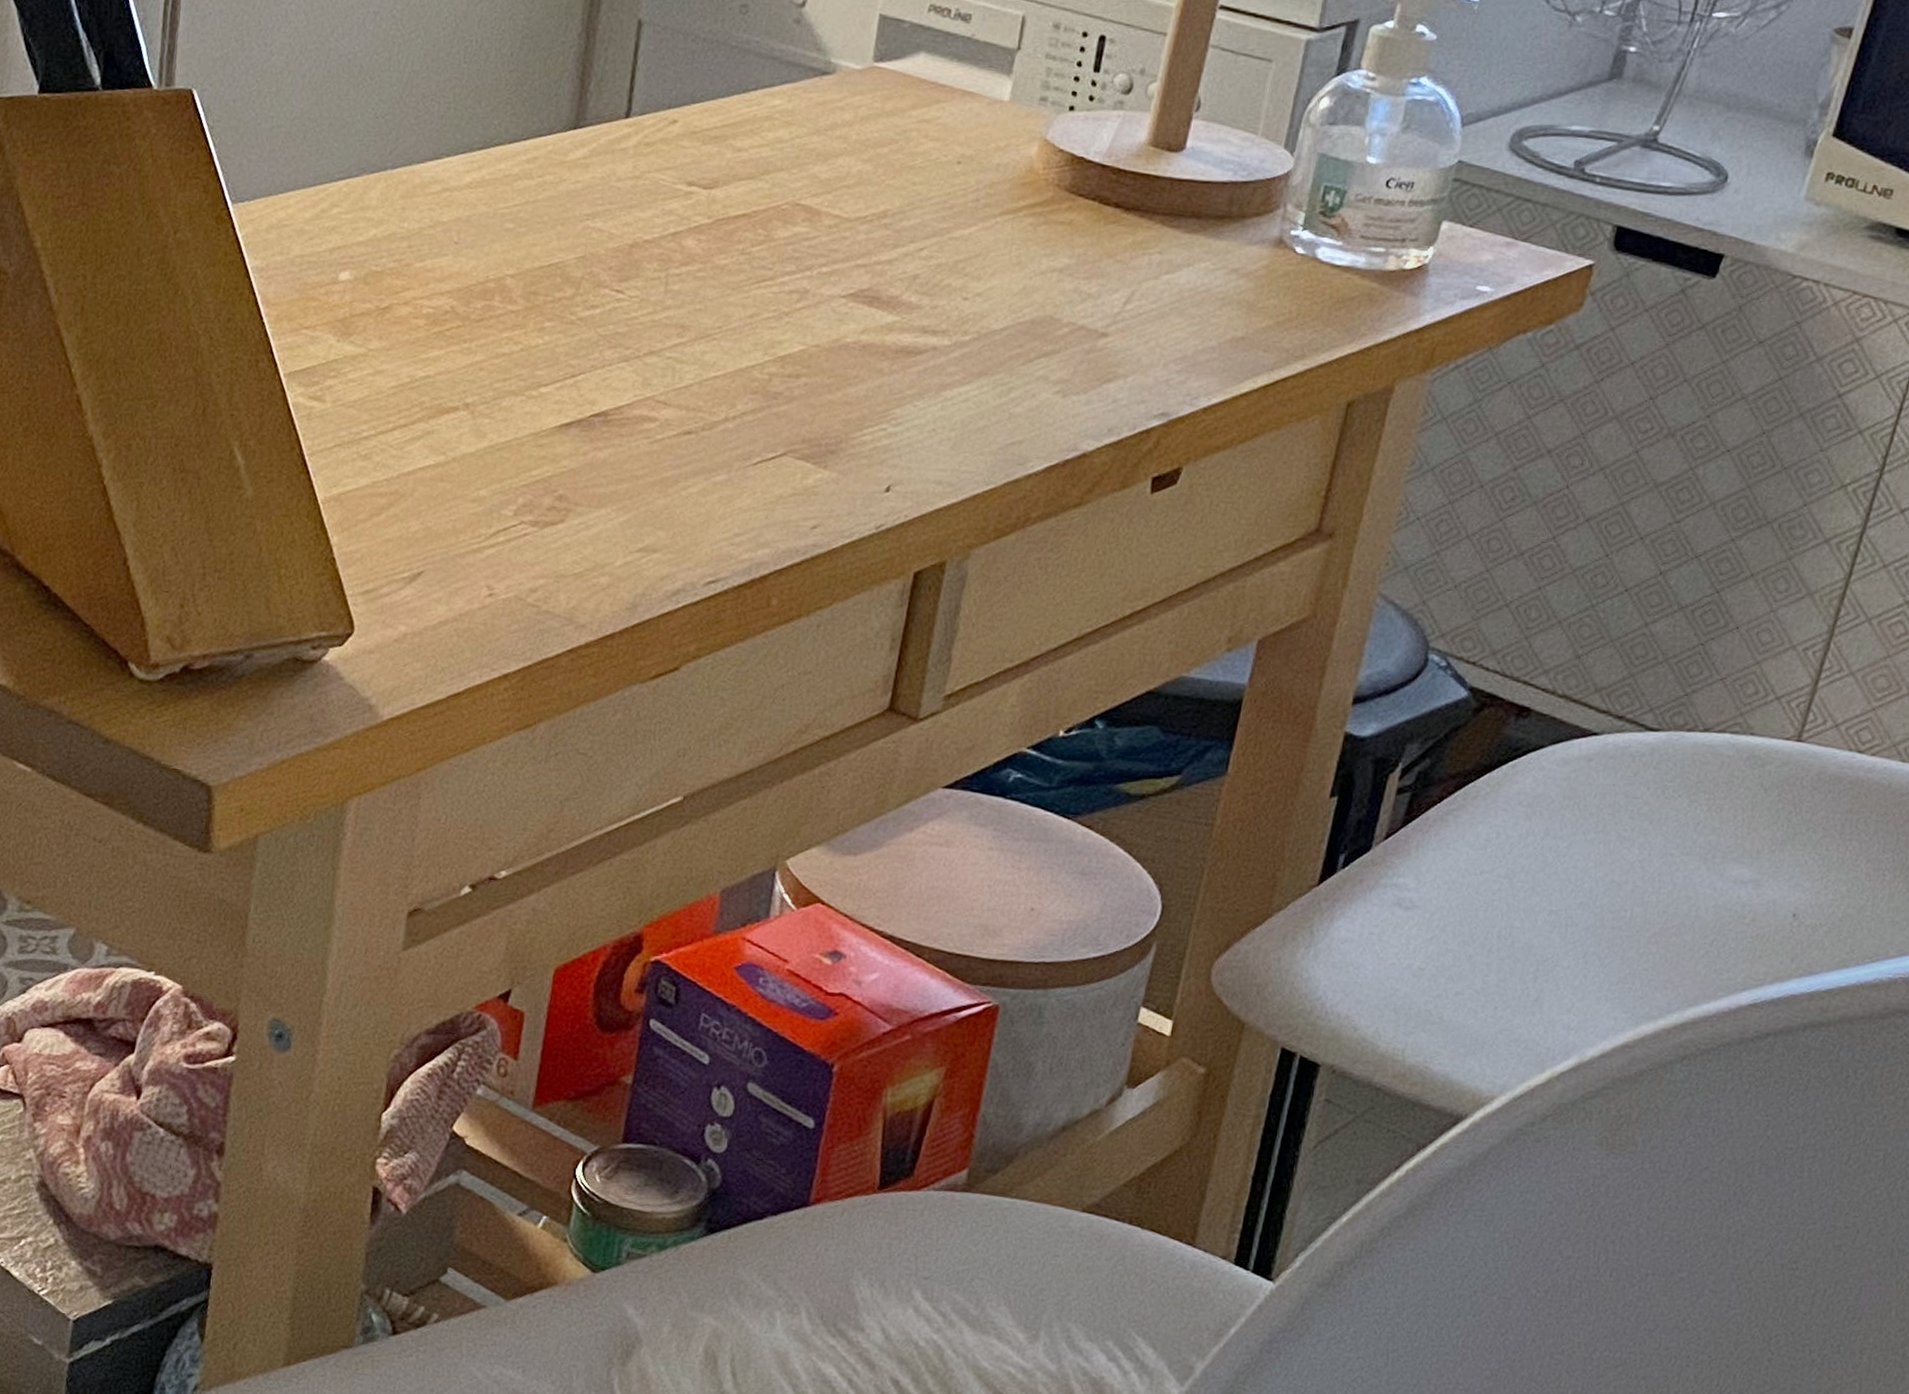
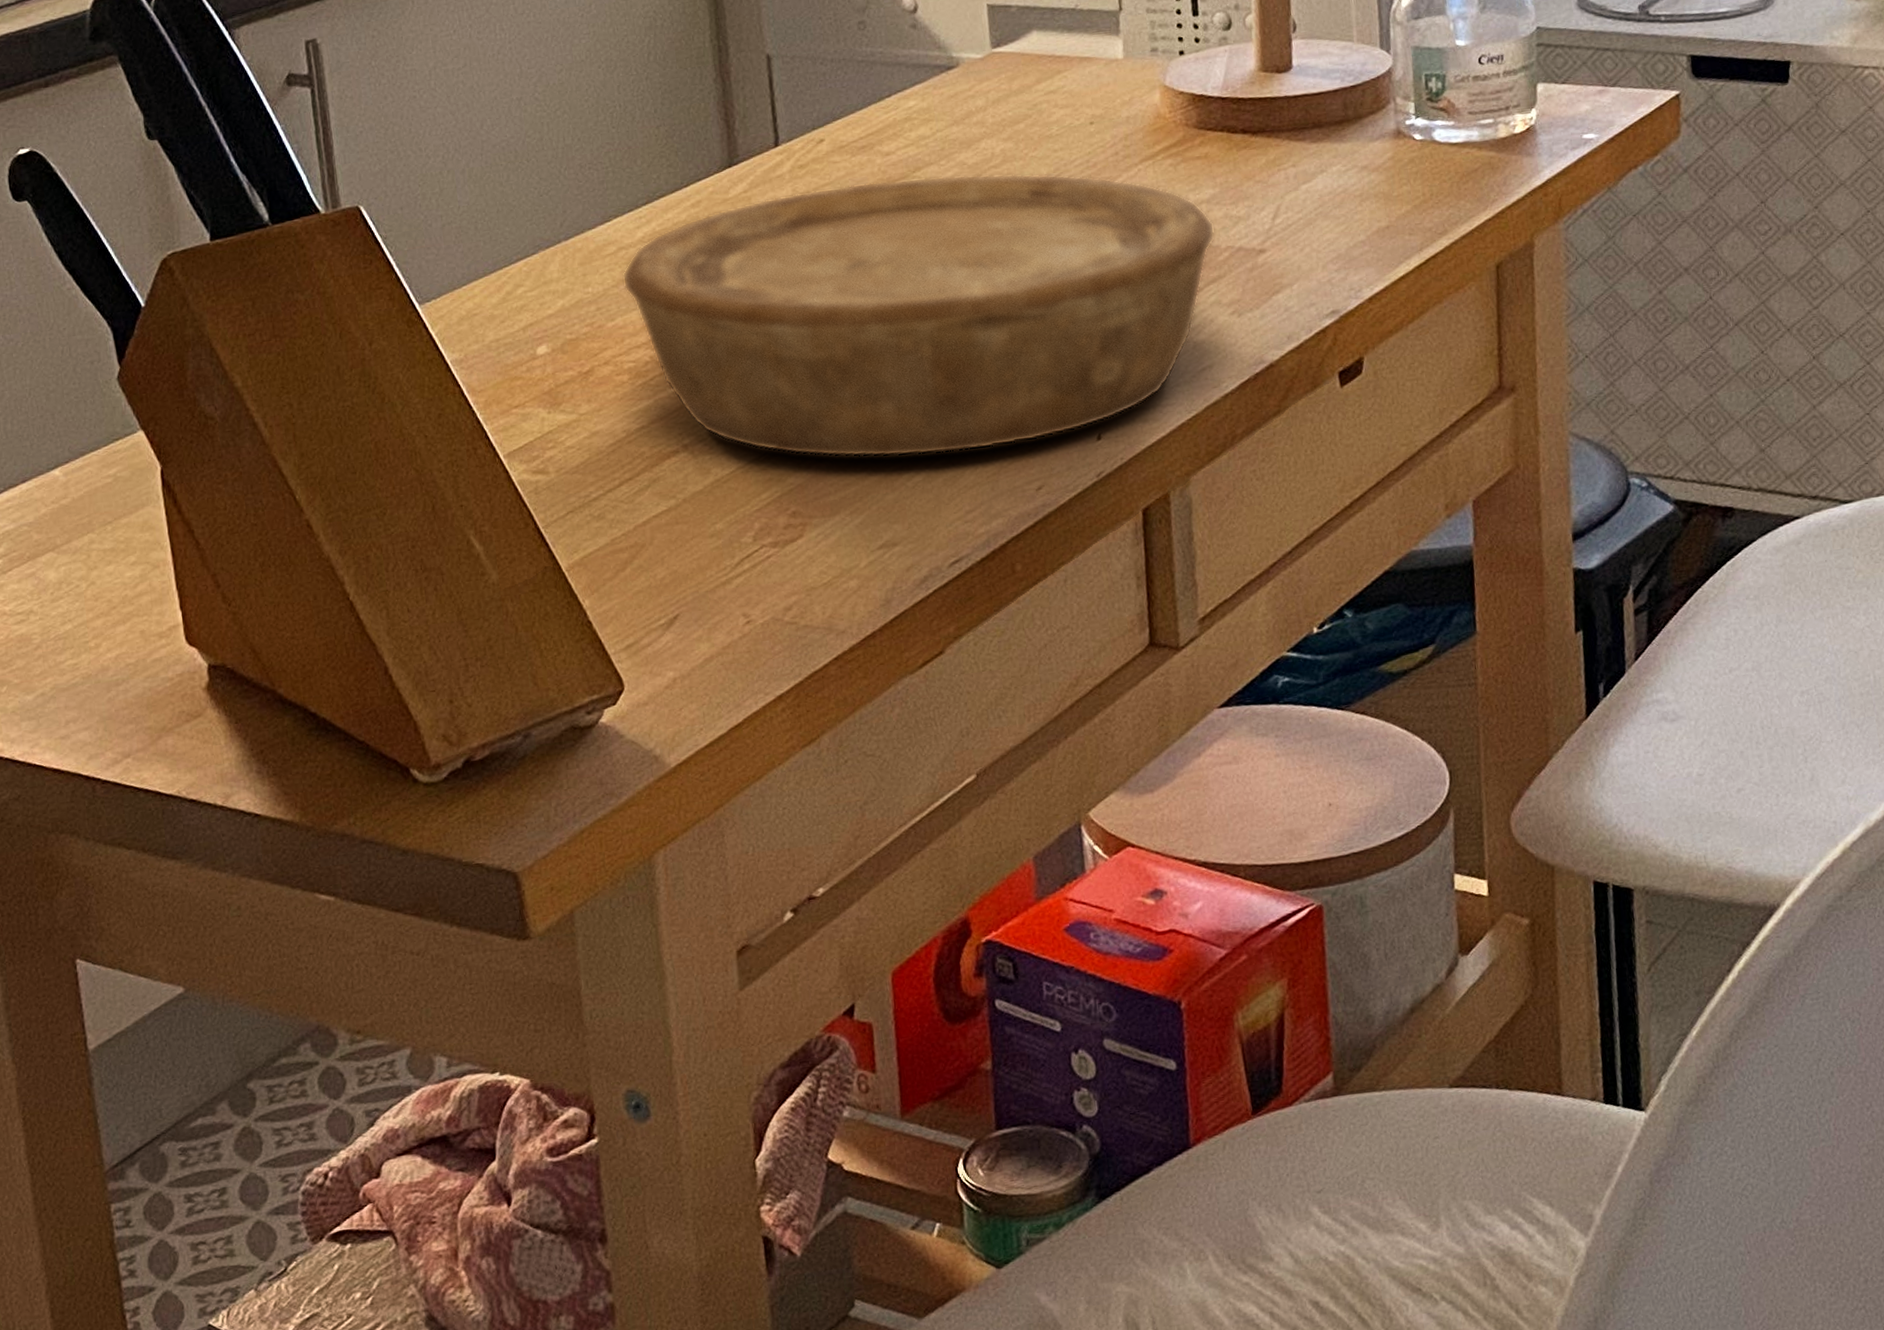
bowl: none [440,170,1061,478] -> present [622,173,1215,458]

